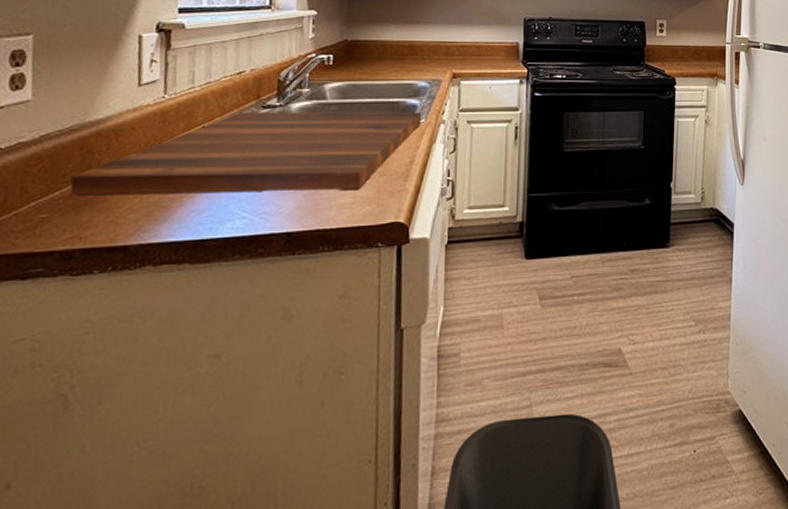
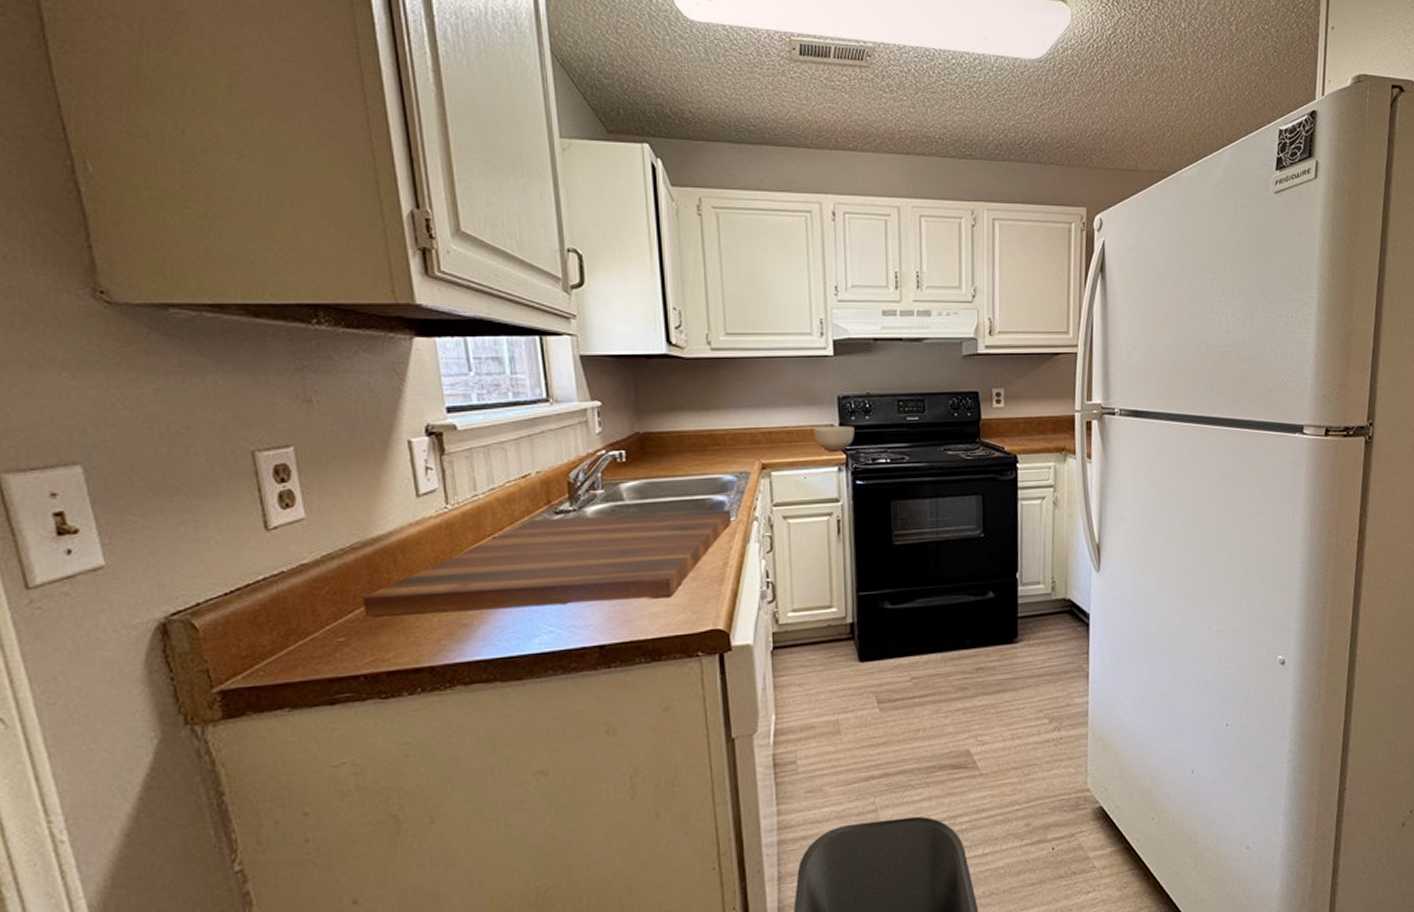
bowl: none [501,44,536,65] -> present [814,426,855,451]

